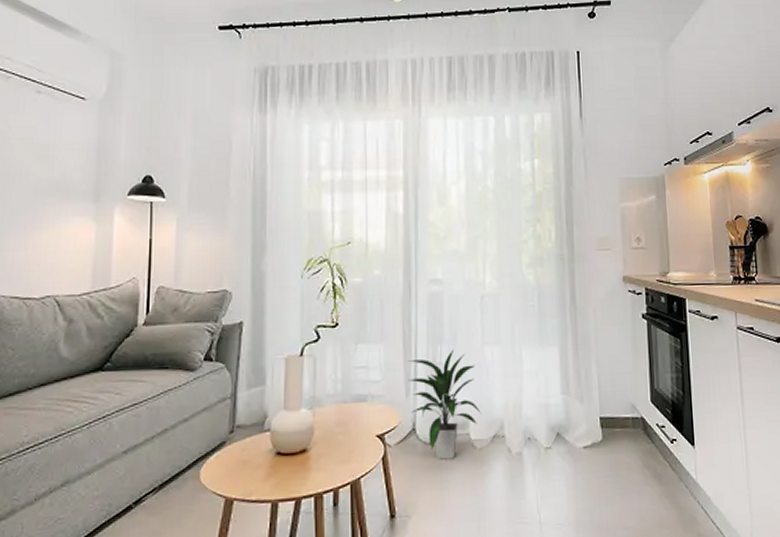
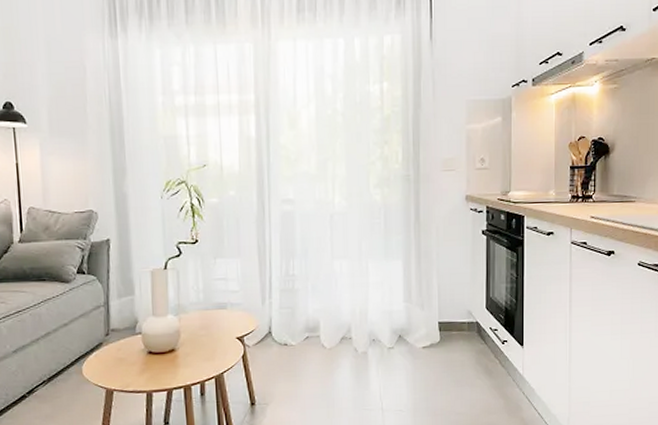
indoor plant: present [408,349,481,460] -> none [263,263,331,358]

